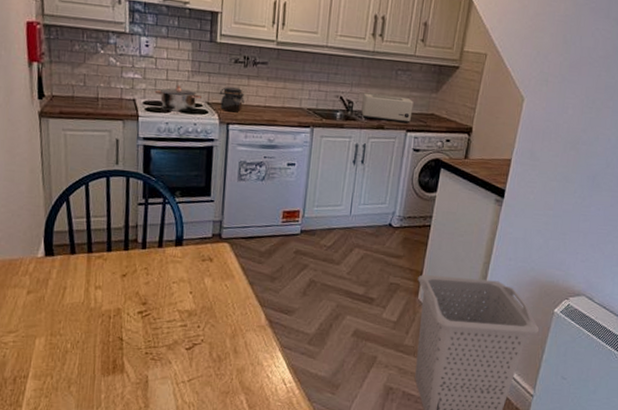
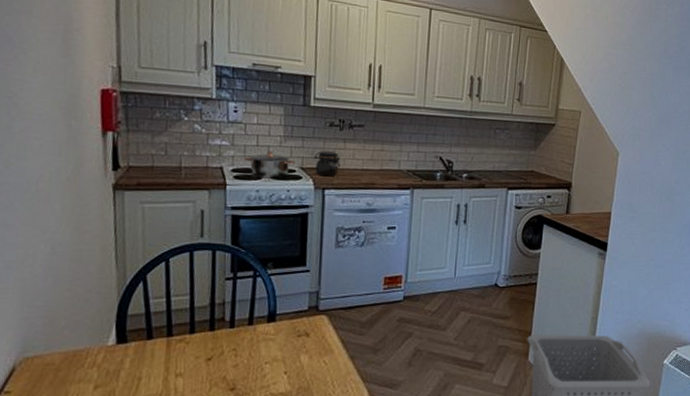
toaster: present [361,93,414,124] -> none [461,152,513,182]

